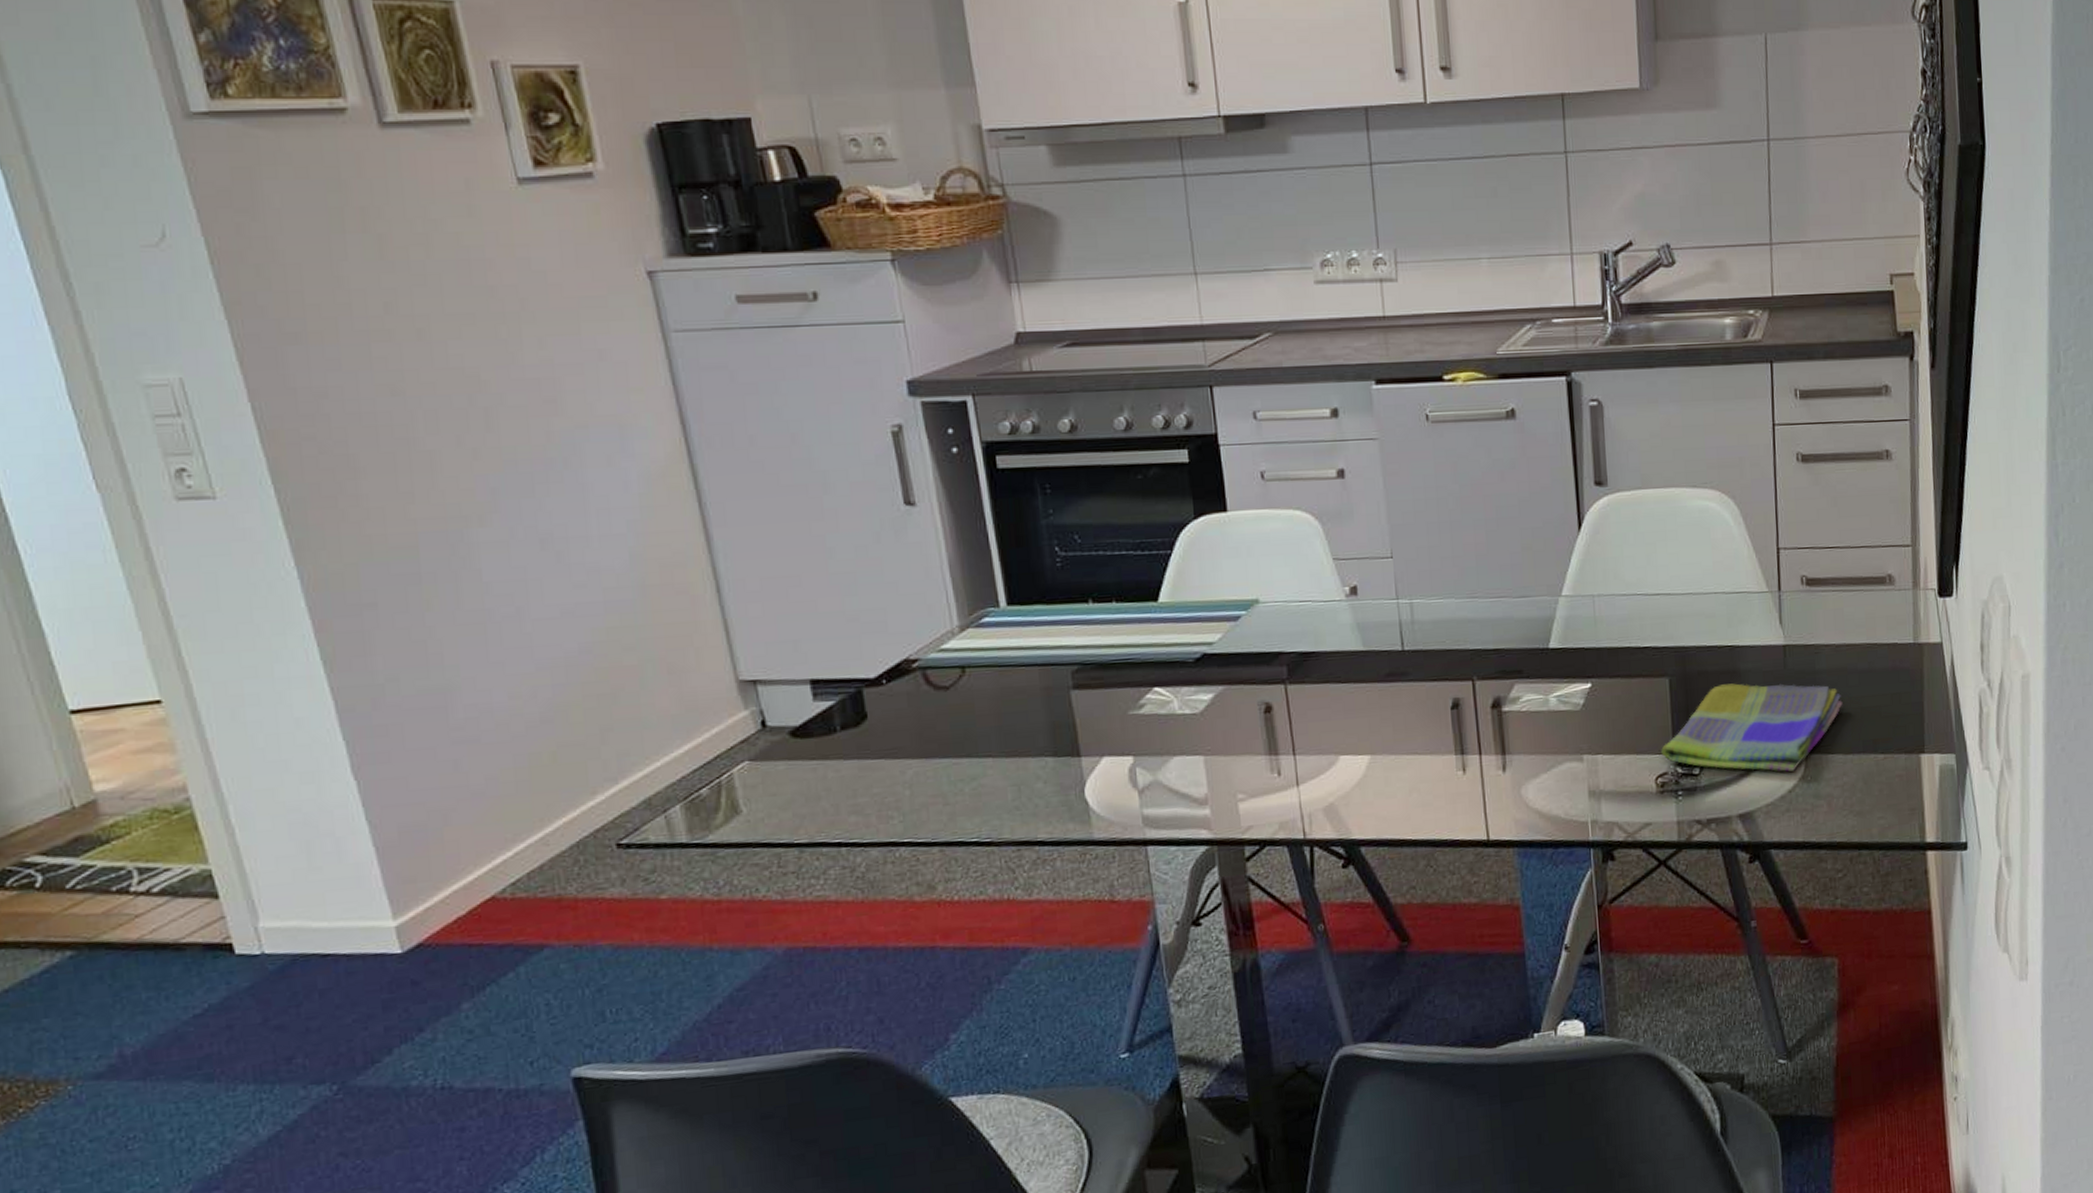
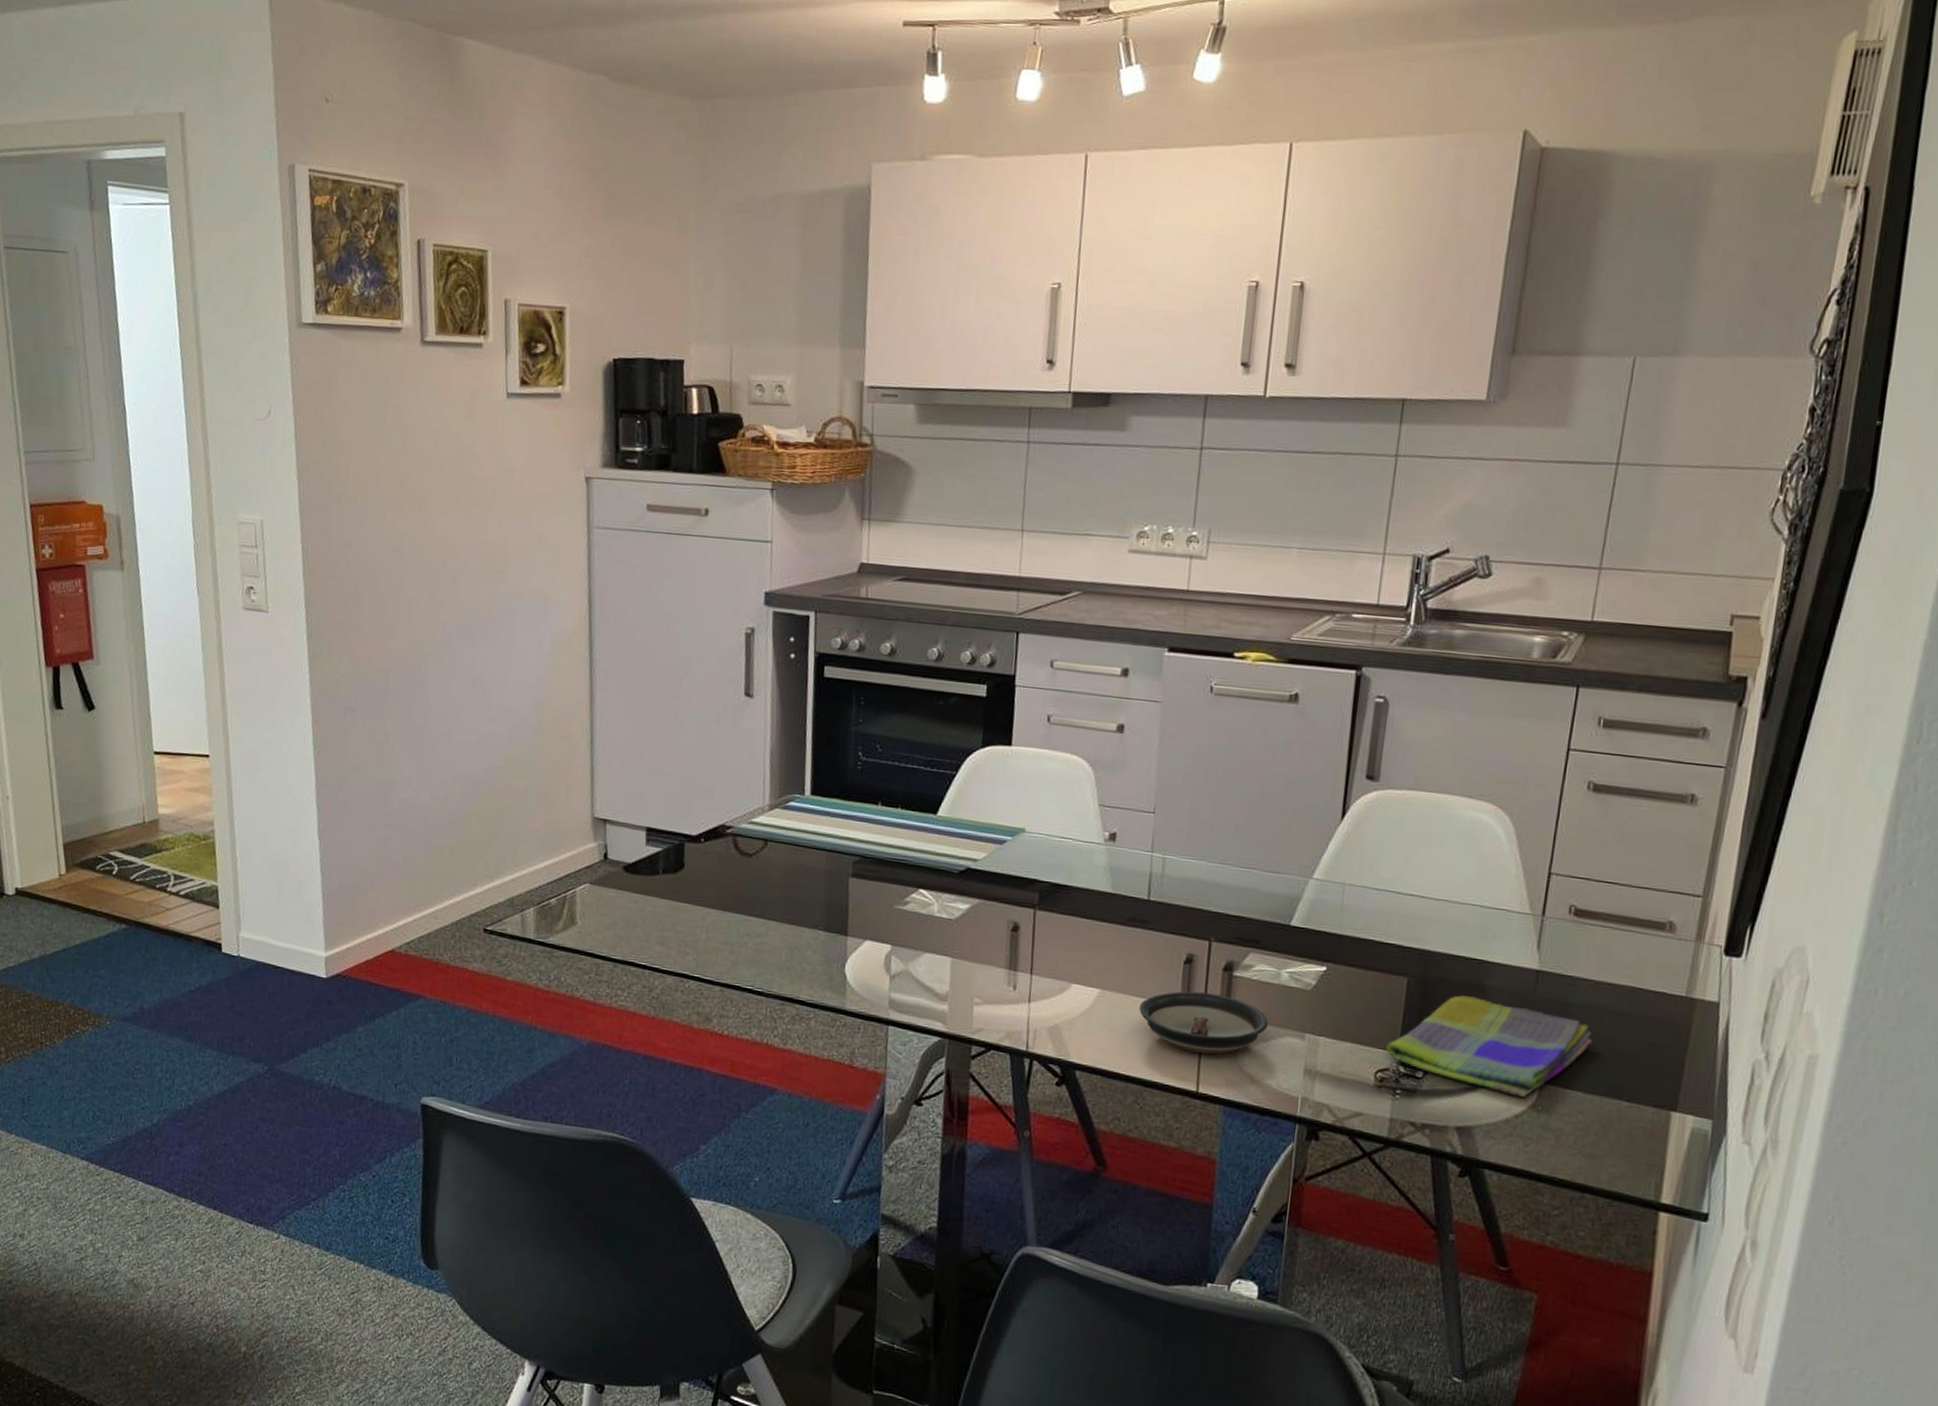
saucer: none [1414,733,1546,800] -> present [1139,991,1269,1054]

